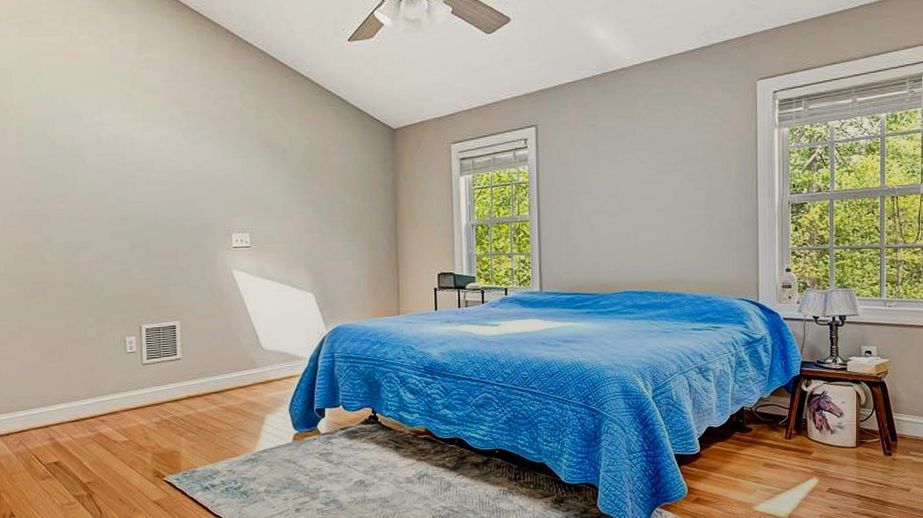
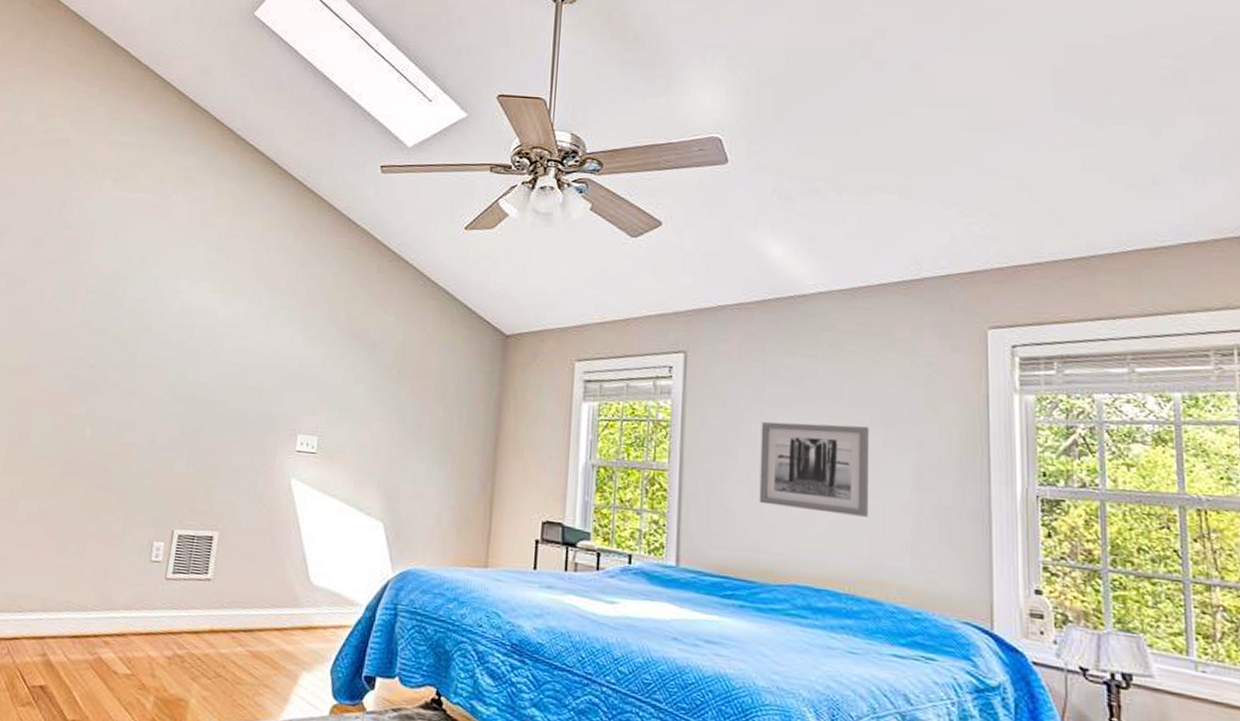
wall art: none [596,168,675,236] -> present [759,422,870,517]

